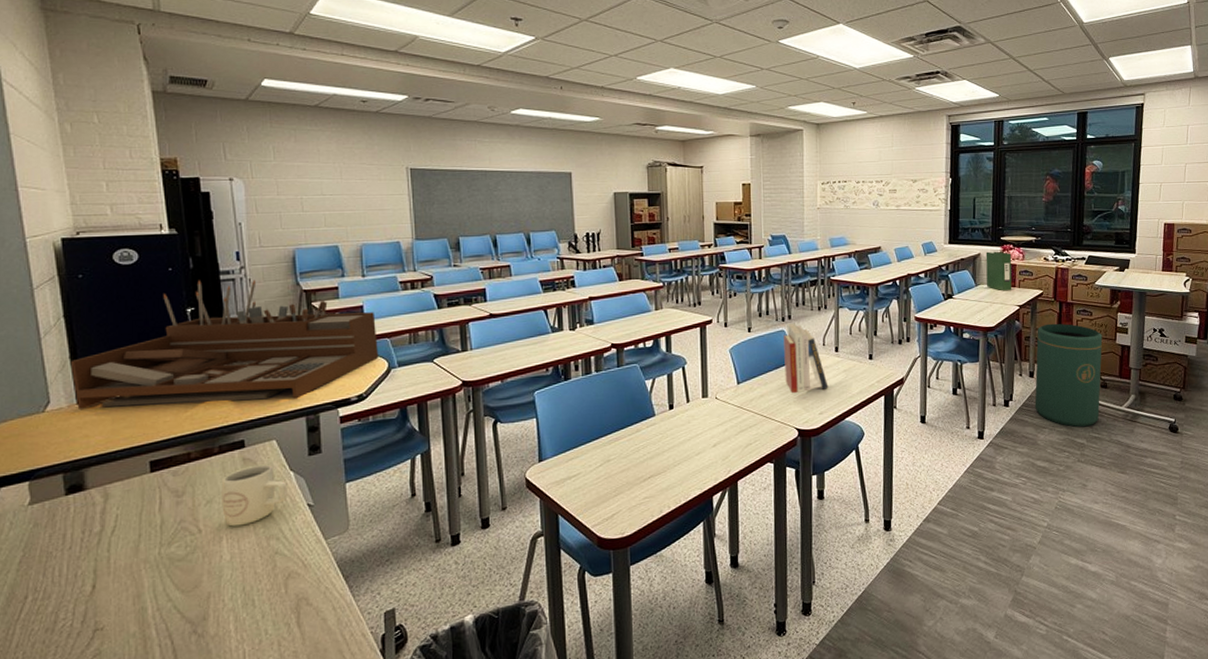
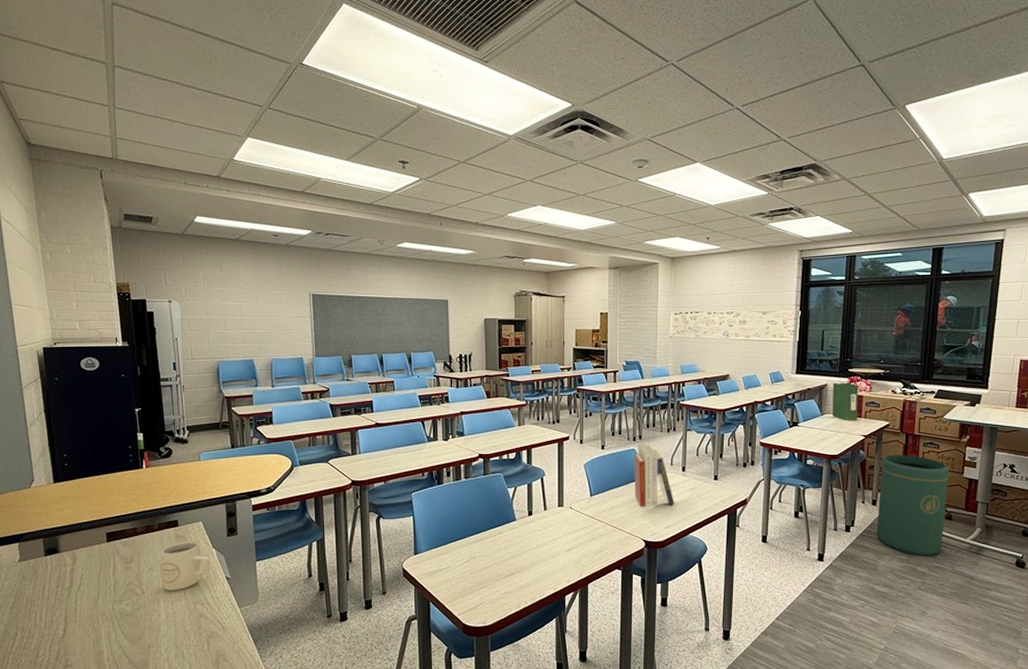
desk organizer: present [70,279,379,409] -> none [49,385,285,488]

